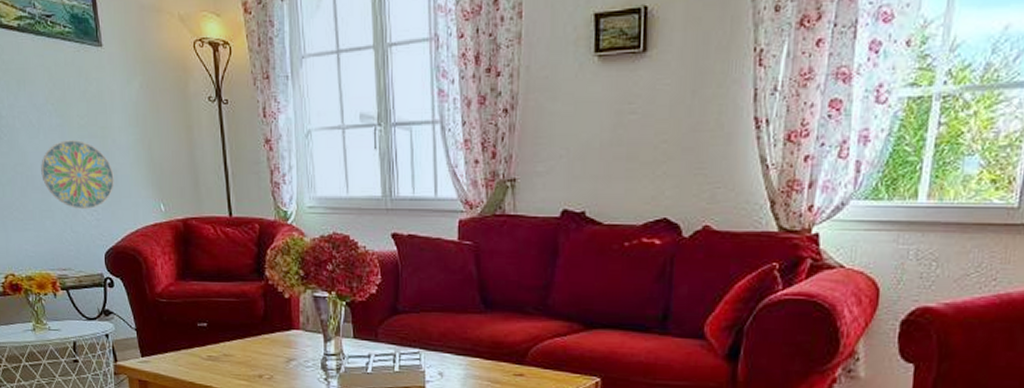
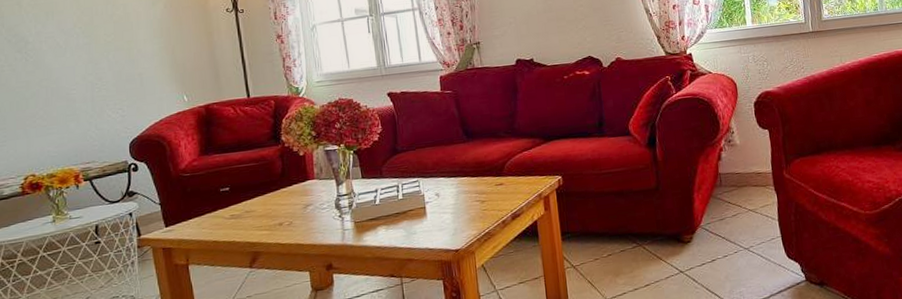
decorative plate: present [41,140,114,209] -> none [67,54,139,110]

